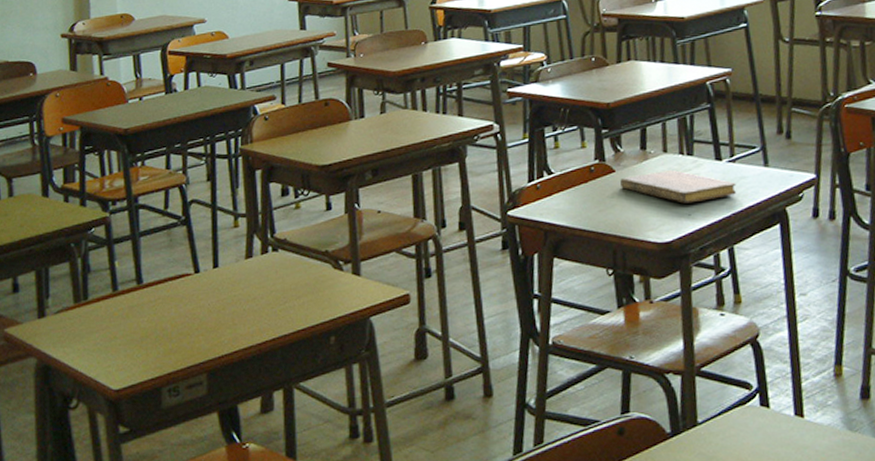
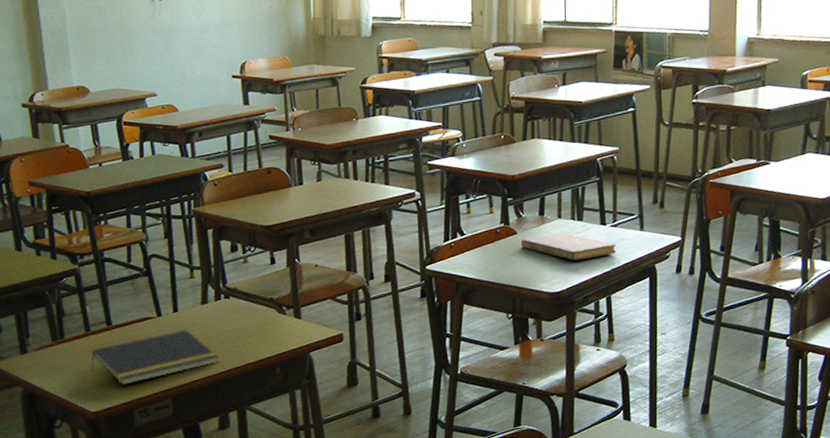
notepad: none [116,289,264,356] -> present [91,329,219,385]

